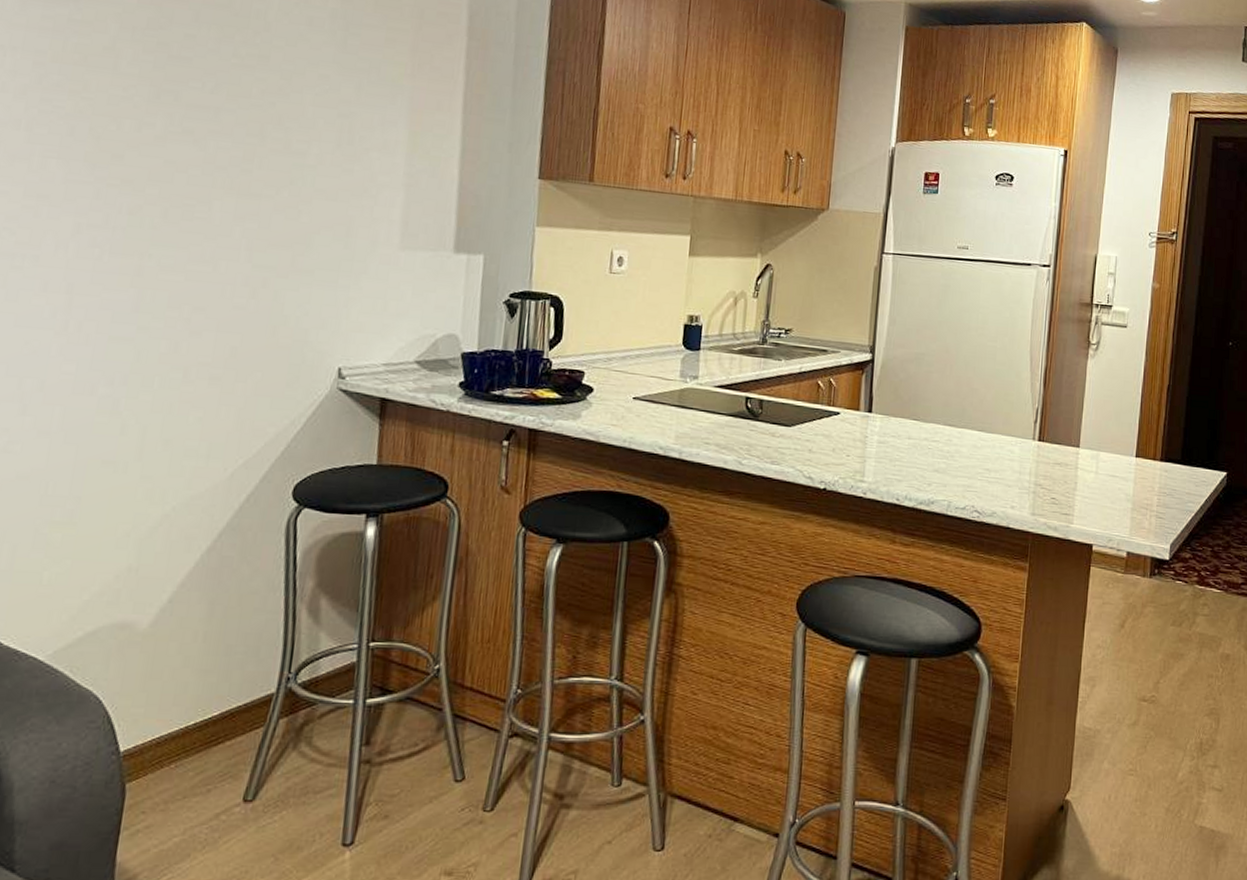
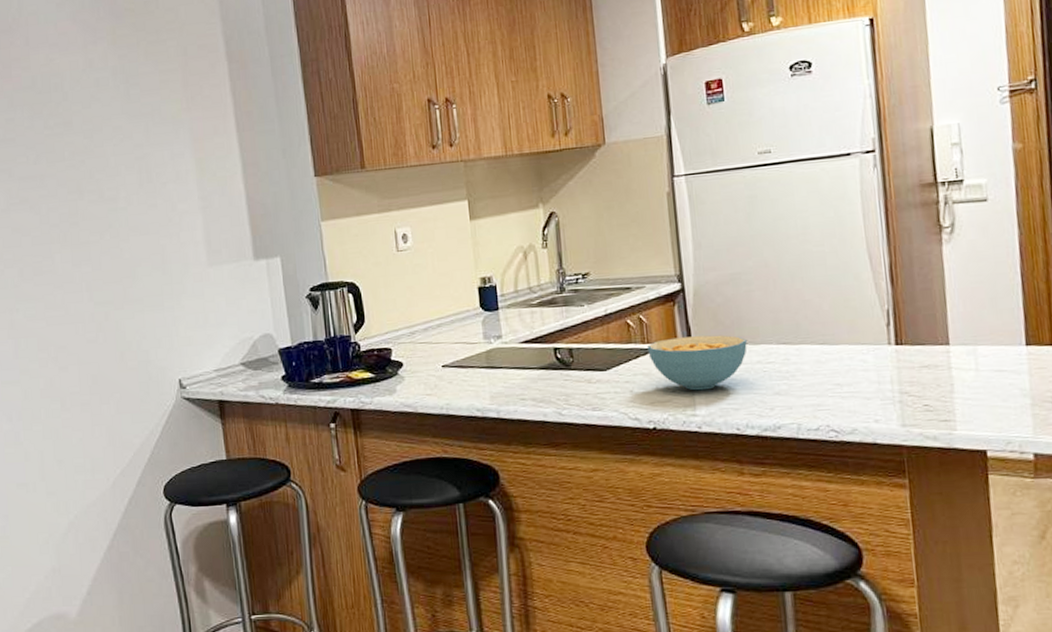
cereal bowl: none [831,404,919,459] -> present [647,335,747,391]

